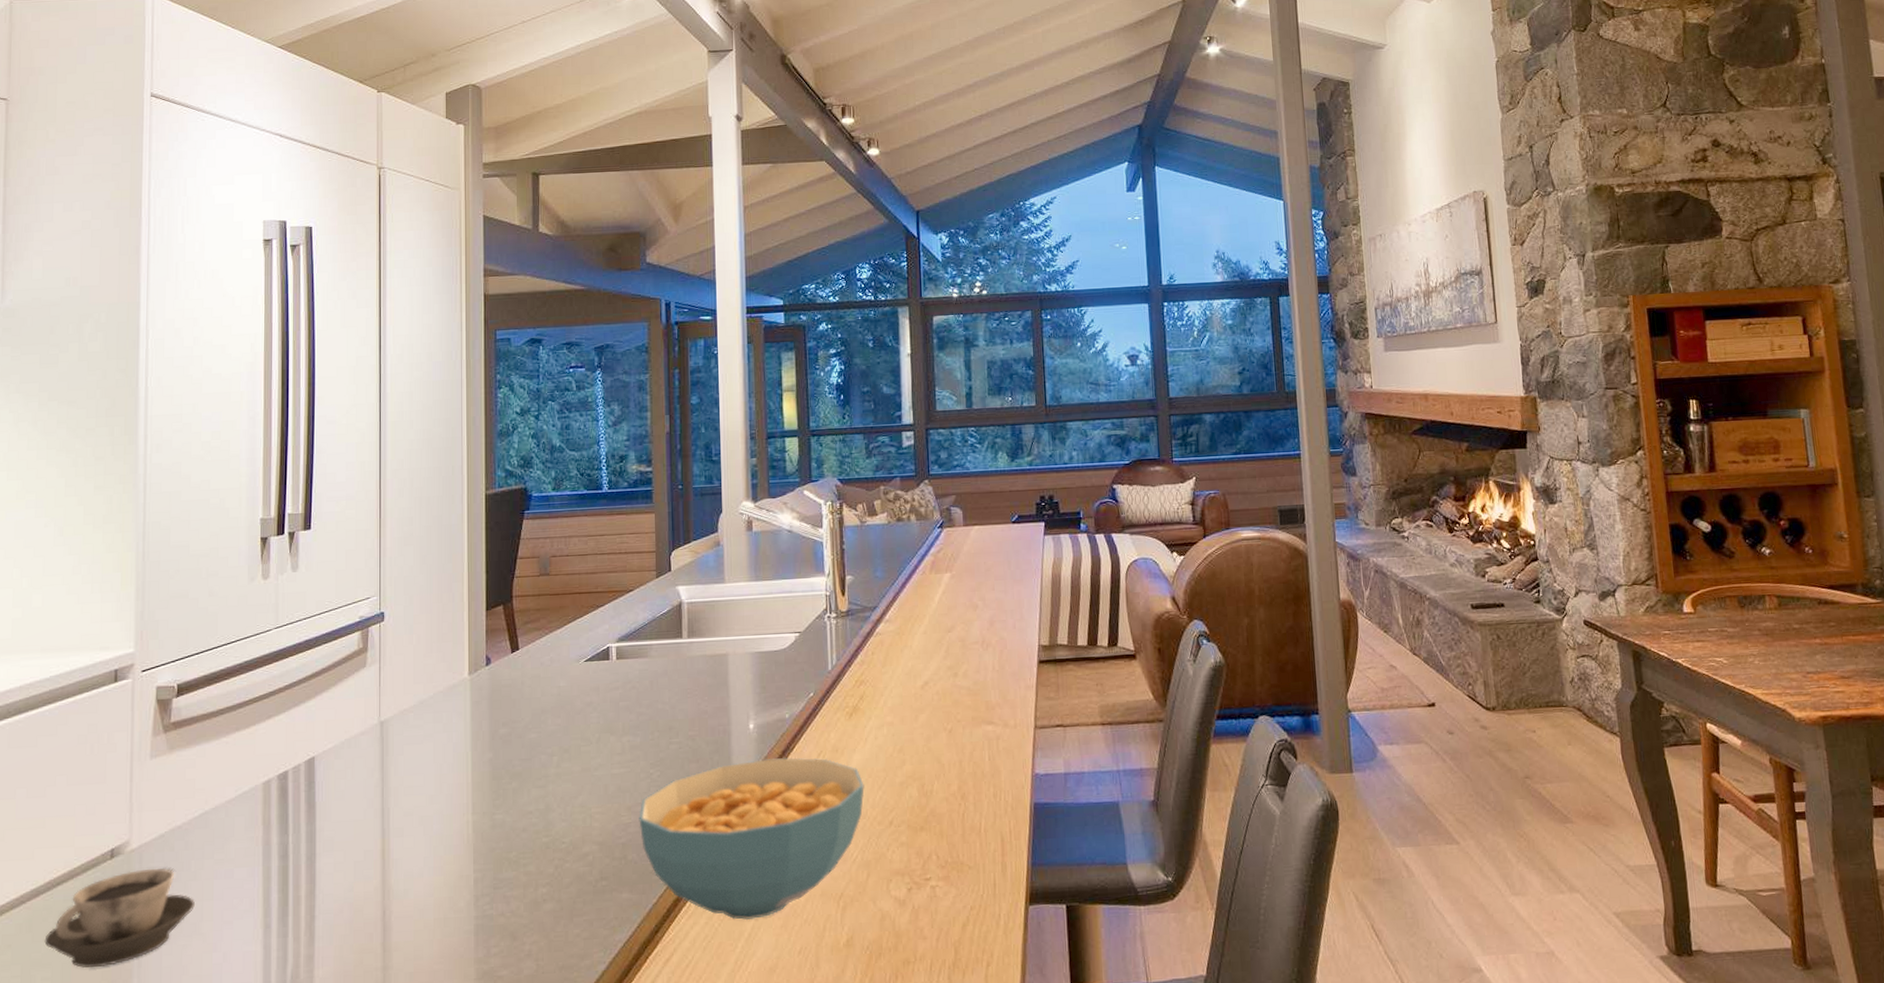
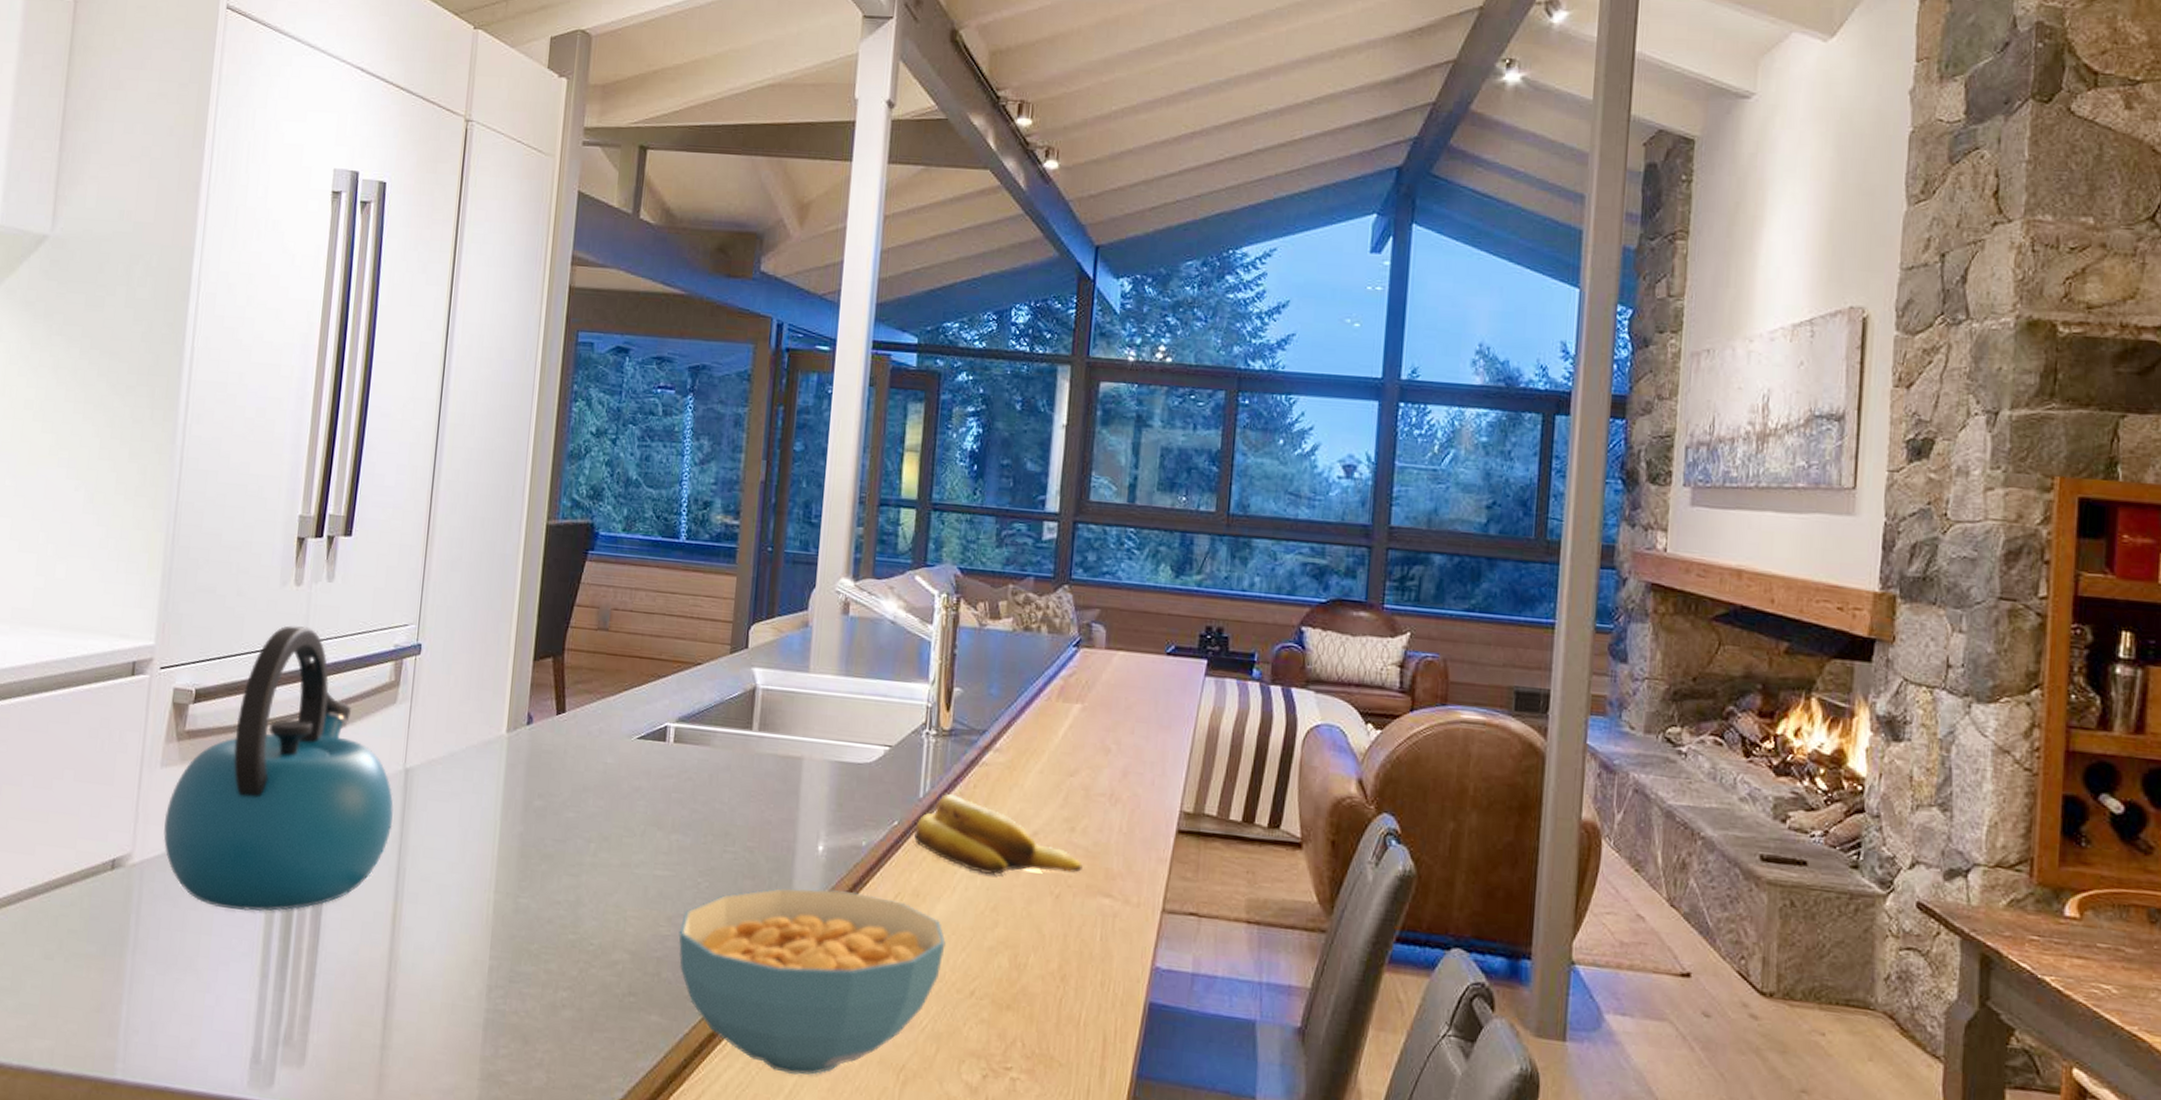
cup: present [44,867,195,968] -> none [37,886,192,986]
kettle: none [158,613,374,874] -> present [163,625,394,912]
banana: none [827,662,967,724] -> present [914,793,1083,875]

